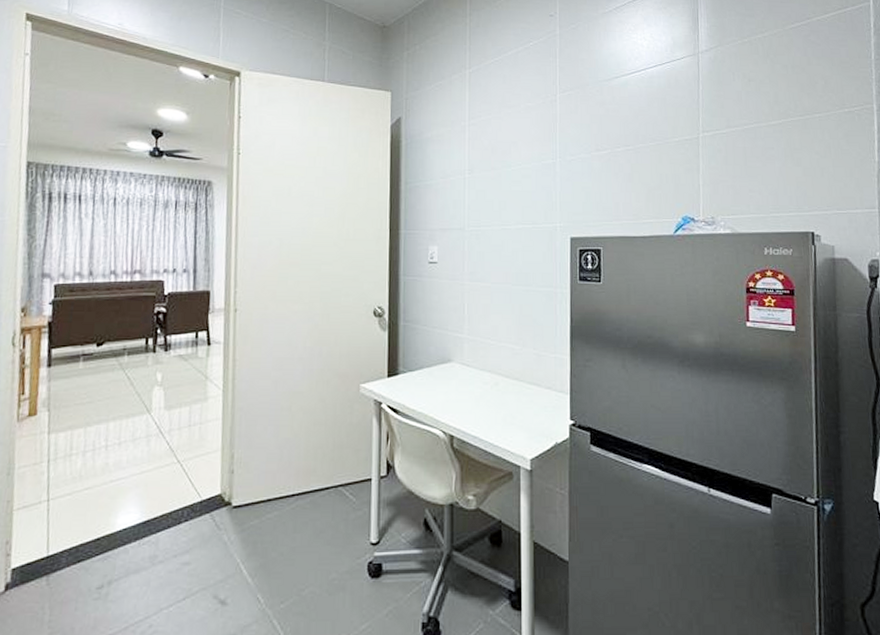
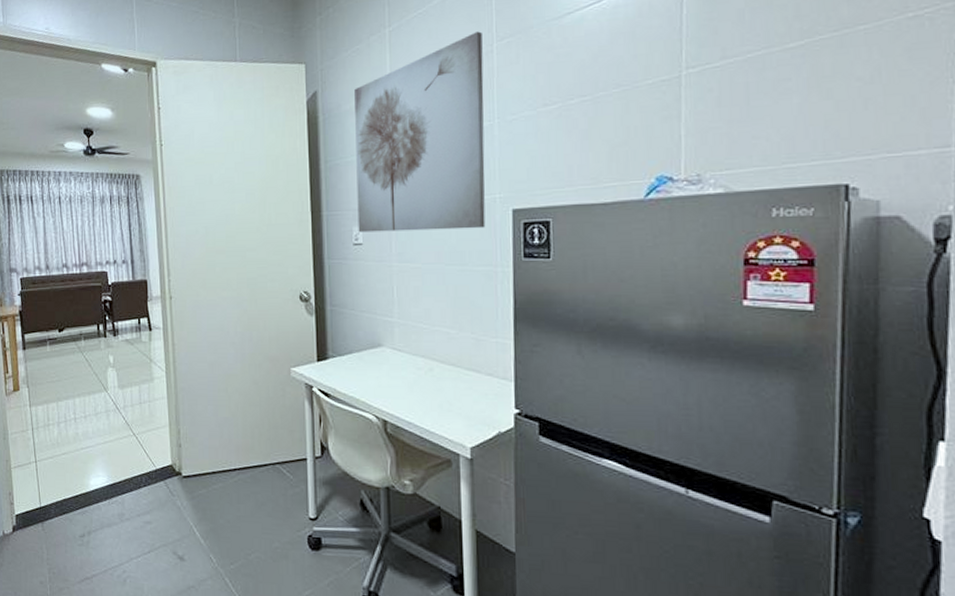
wall art: none [434,82,549,253] -> present [354,31,486,233]

